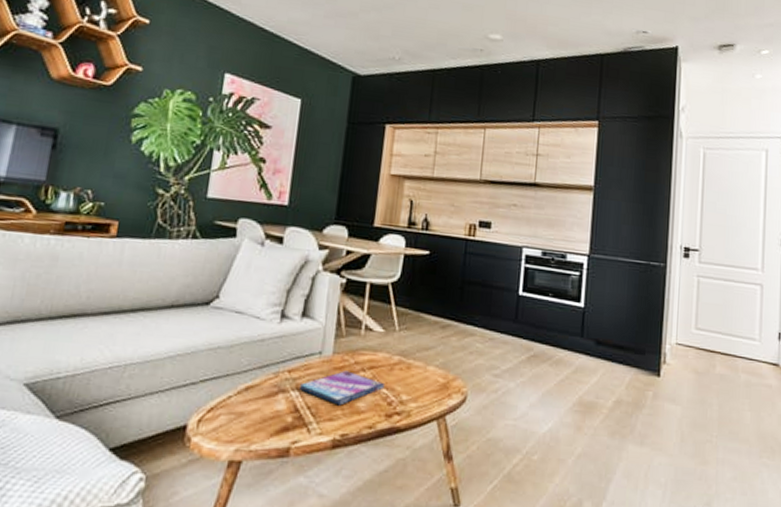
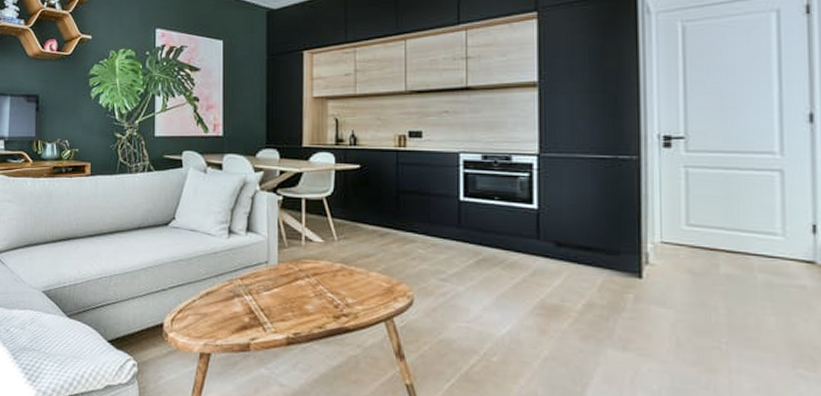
video game case: present [299,370,384,406] -> none [251,277,329,308]

